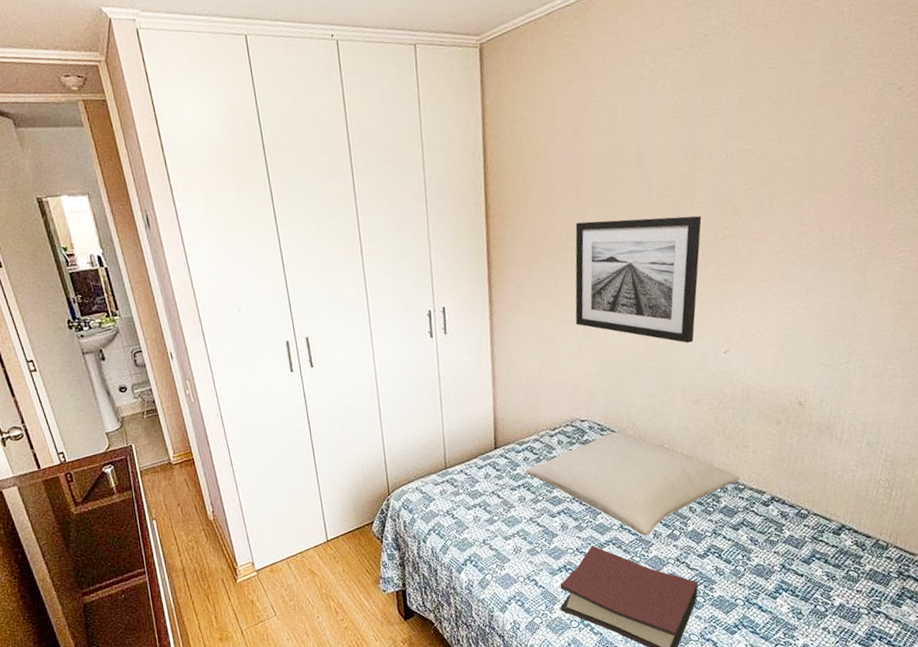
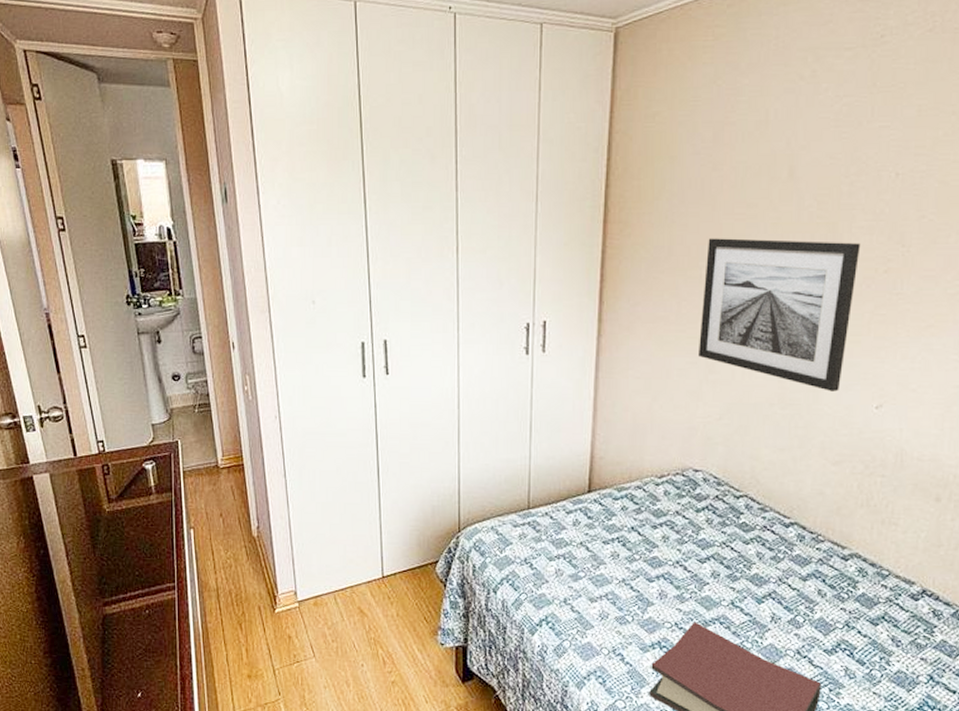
pillow: present [525,431,740,536] -> none [622,488,884,618]

